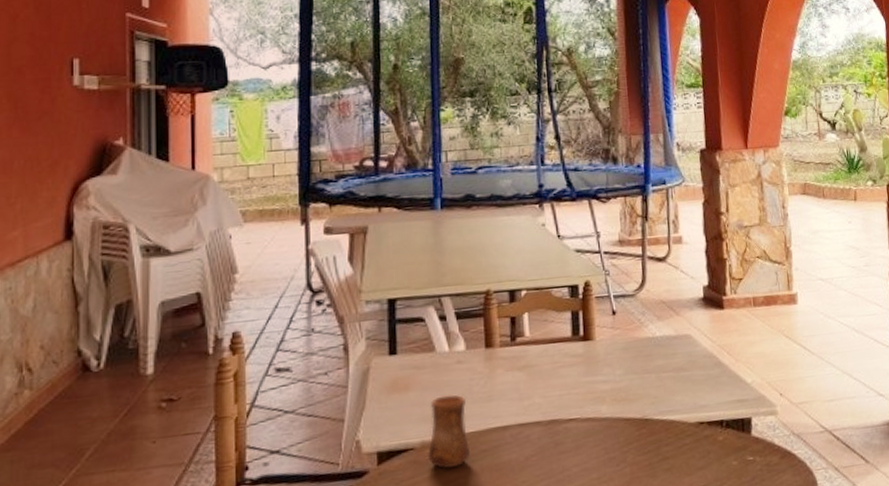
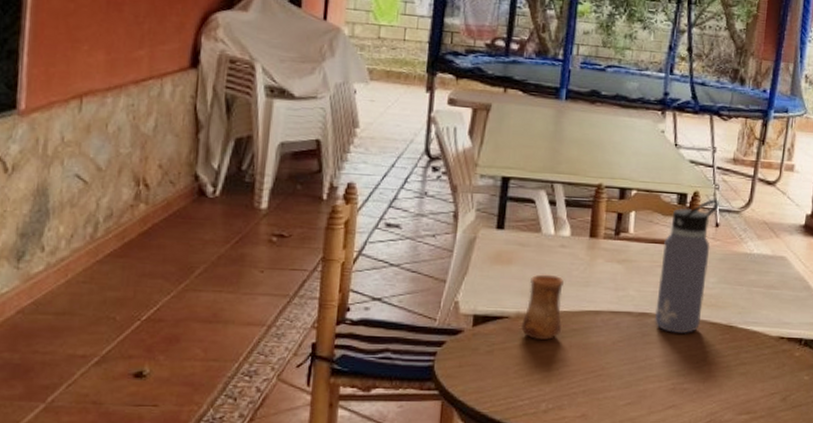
water bottle: none [562,285,615,437] -> present [654,199,720,334]

